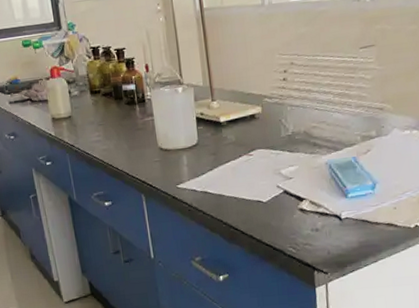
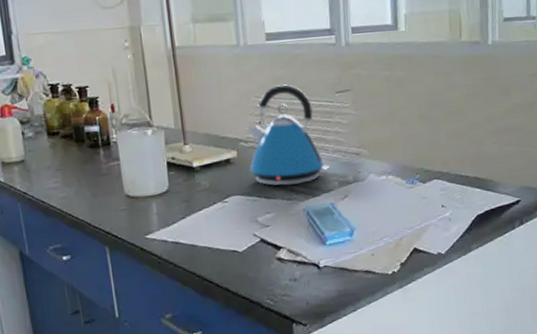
kettle: none [271,41,352,141] -> present [246,83,330,186]

